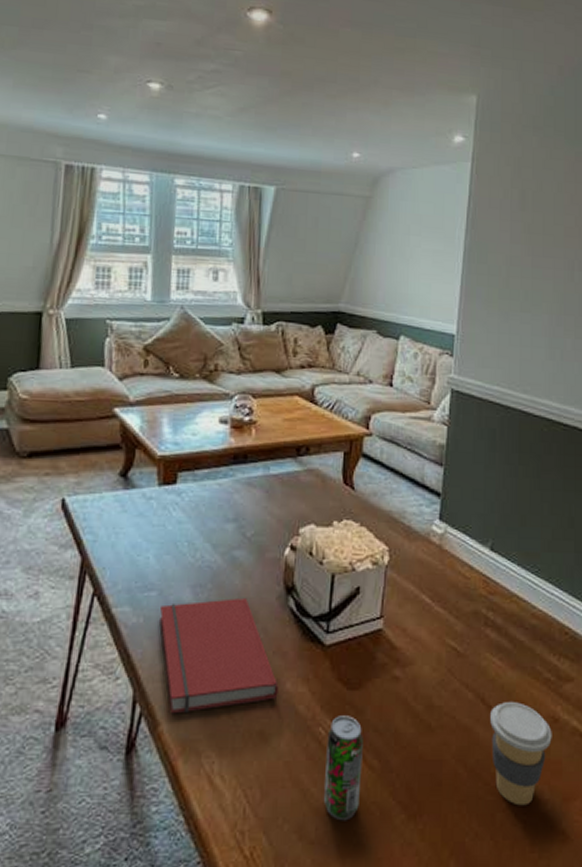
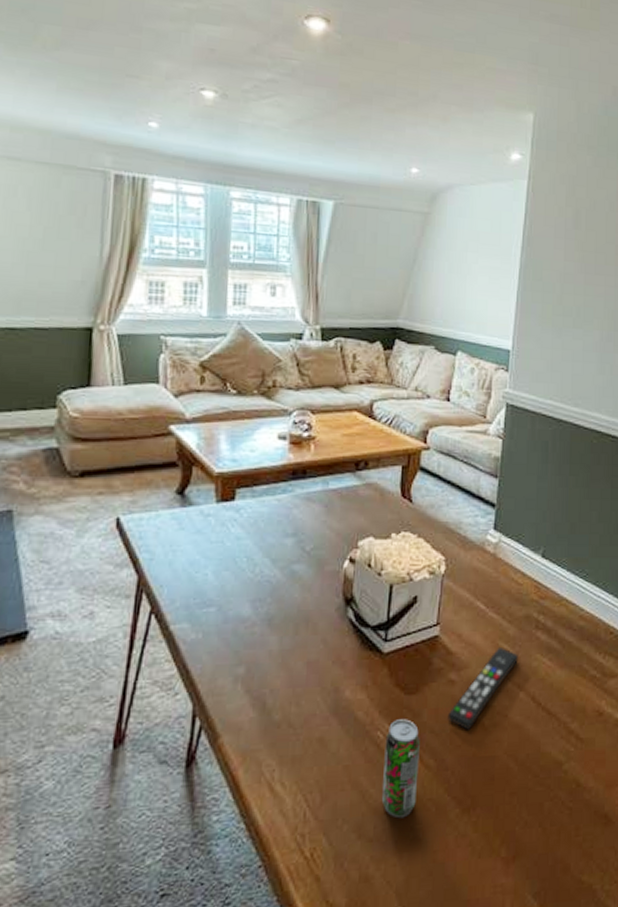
book: present [159,597,279,714] -> none [219,610,338,726]
remote control: none [392,643,466,731] -> present [447,646,518,730]
coffee cup: present [490,702,552,806] -> none [540,699,597,794]

